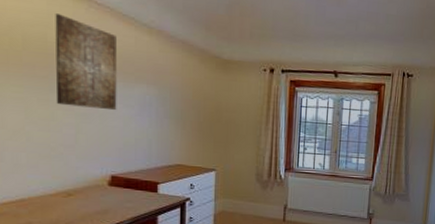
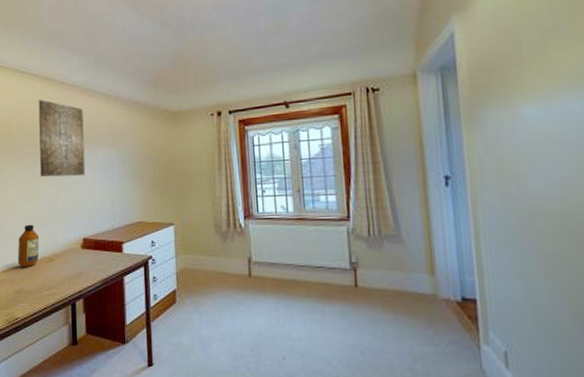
bottle: none [23,155,55,202] -> present [17,224,40,268]

